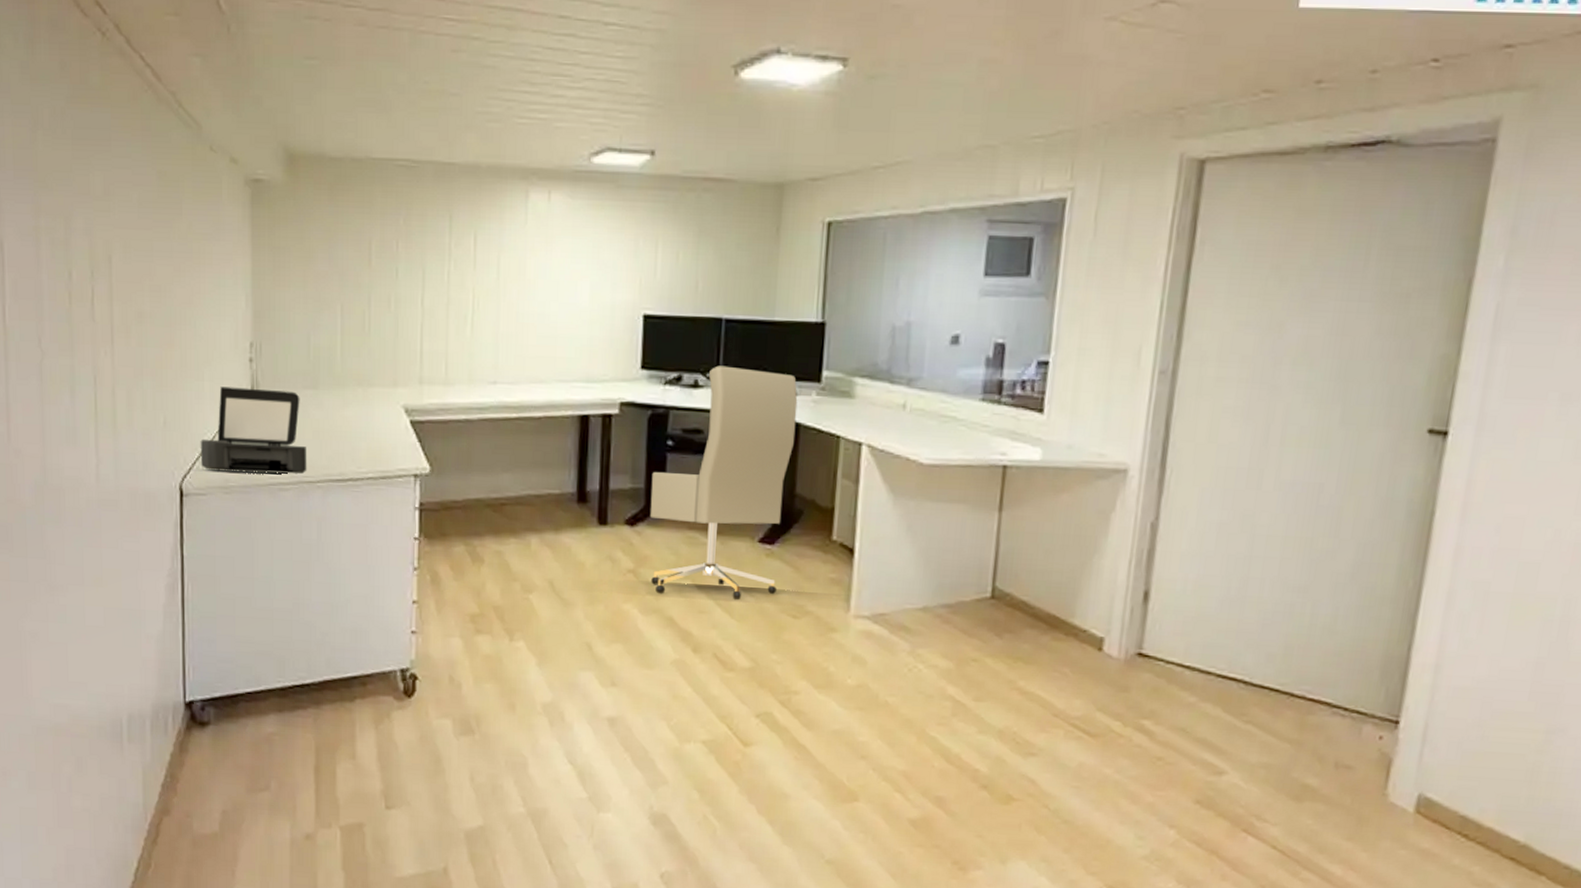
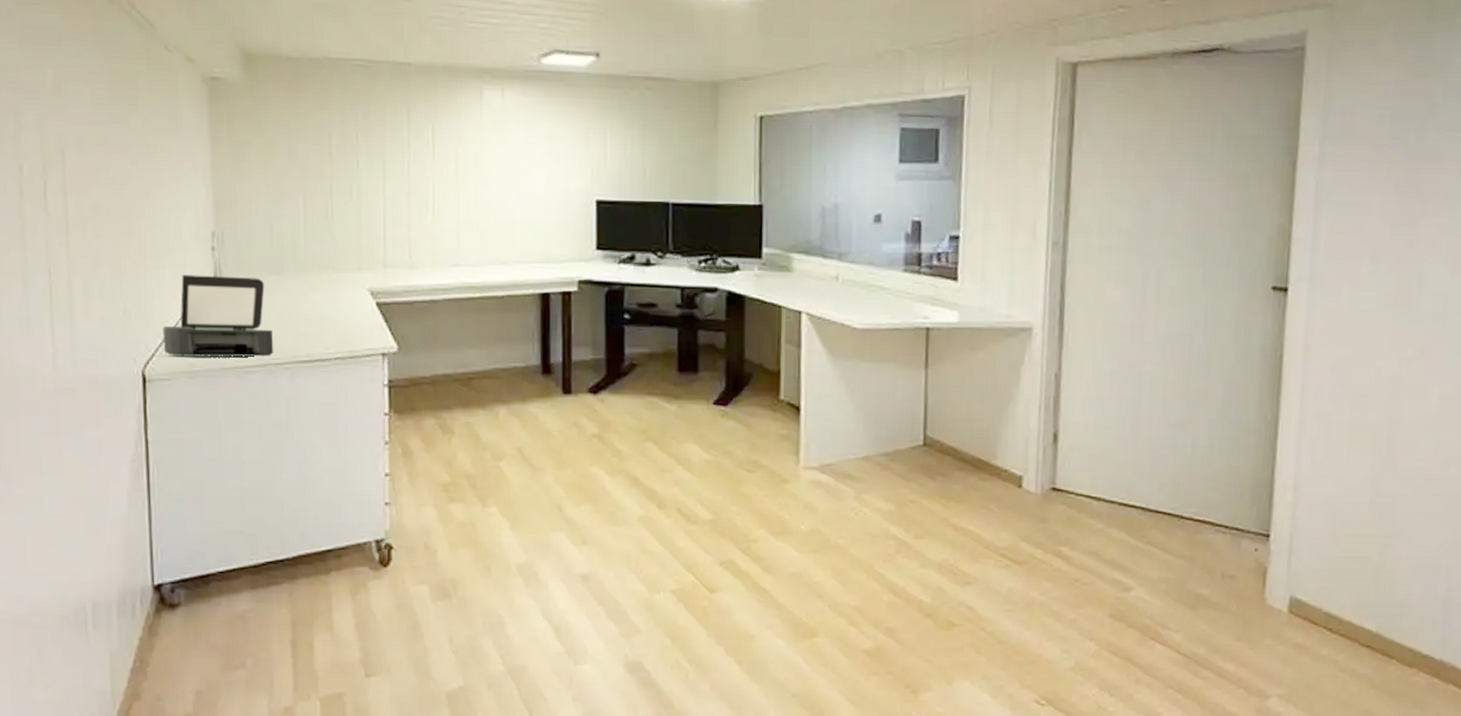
office chair: present [649,365,798,601] -> none [611,245,742,459]

